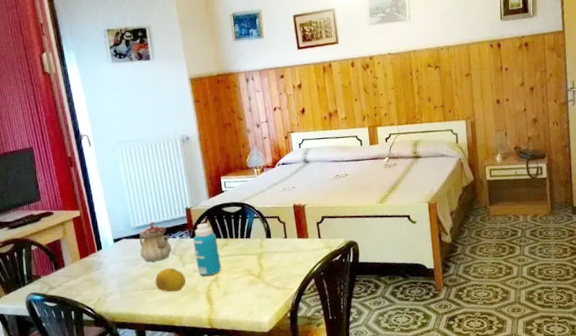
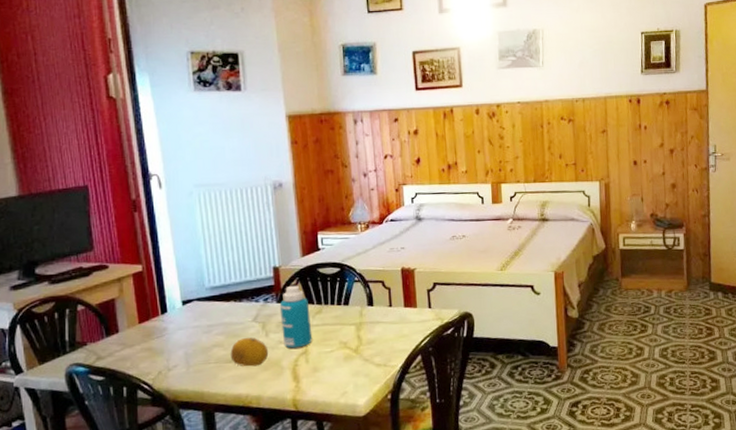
teapot: present [139,221,172,262] -> none [214,281,253,330]

